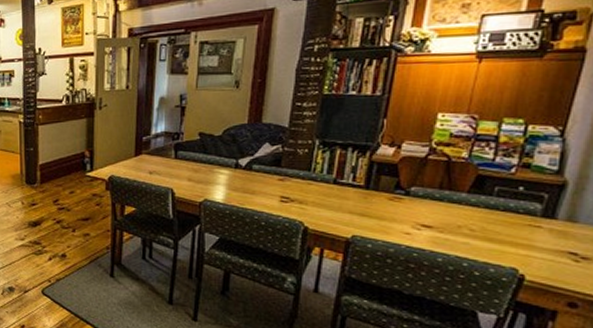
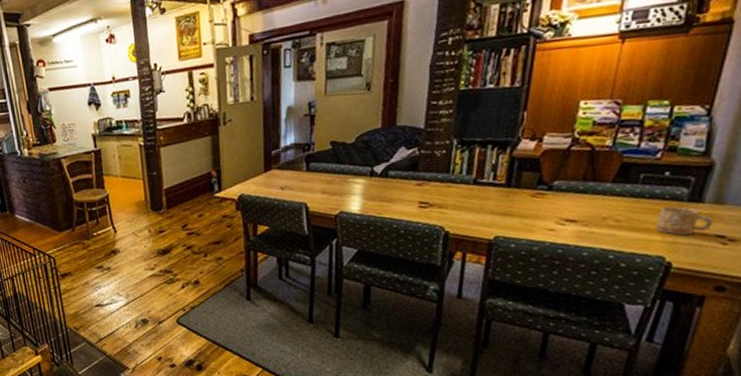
mug: none [510,221,566,249] -> present [656,206,713,235]

